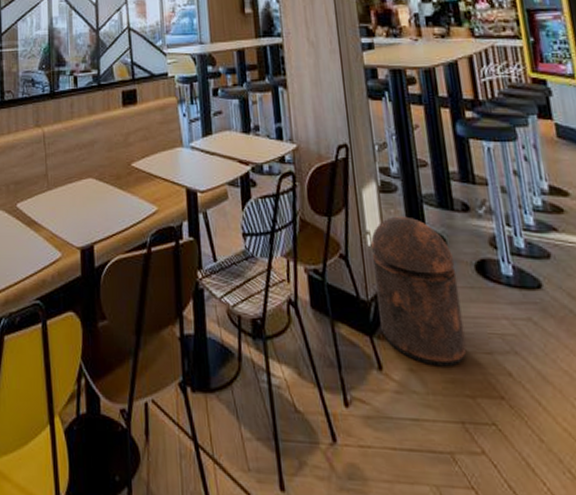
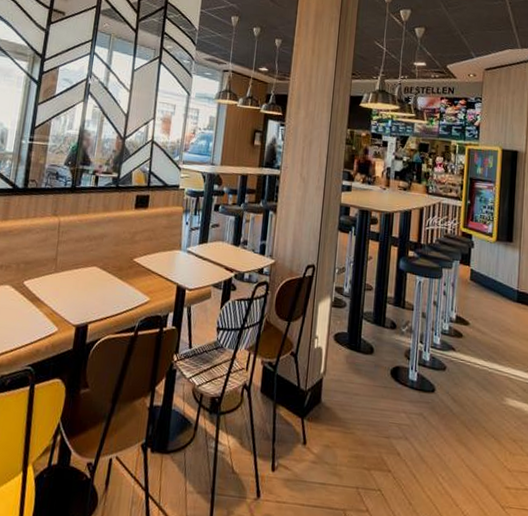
trash can: present [370,216,467,367] -> none [311,326,377,446]

